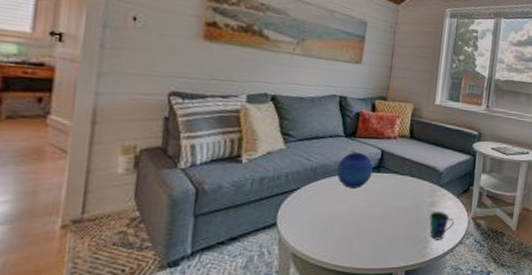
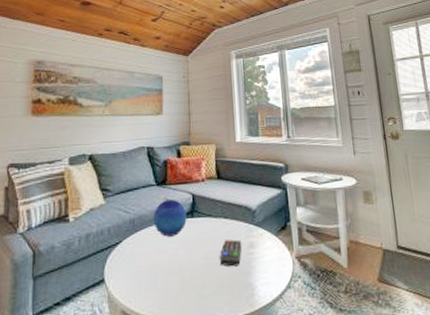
remote control: none [399,197,424,222] -> present [219,239,242,267]
cup: present [429,212,455,240] -> none [251,253,278,285]

